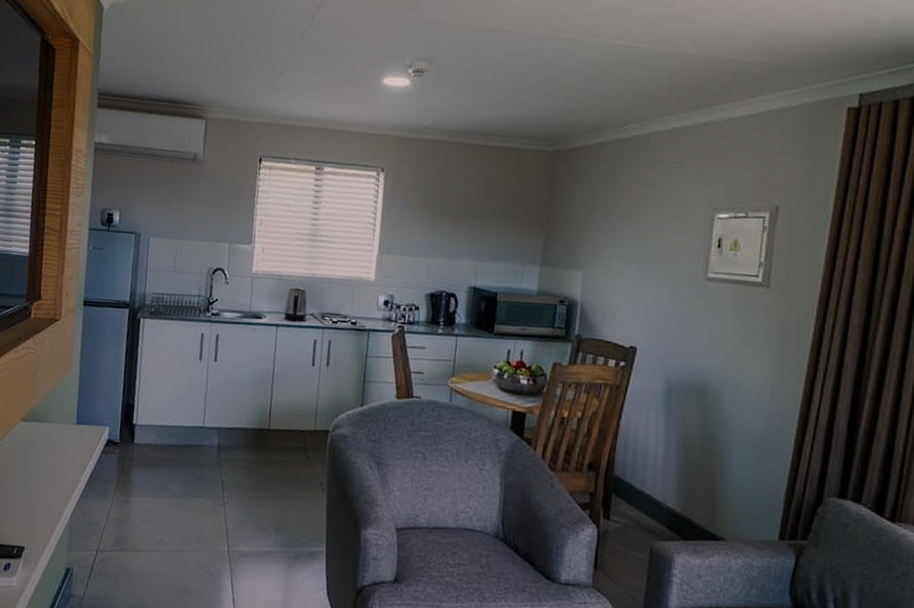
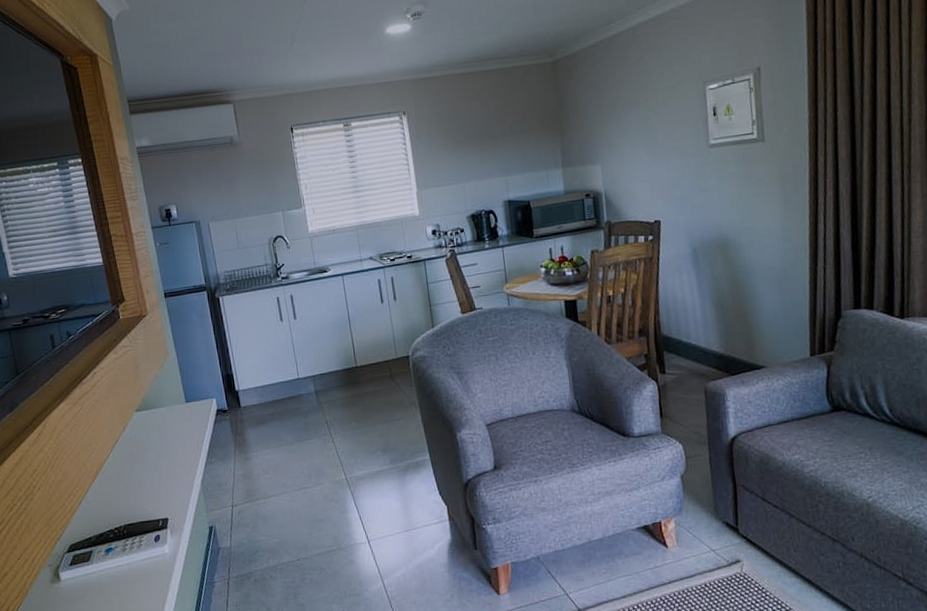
kettle: present [283,286,308,322] -> none [344,236,368,269]

